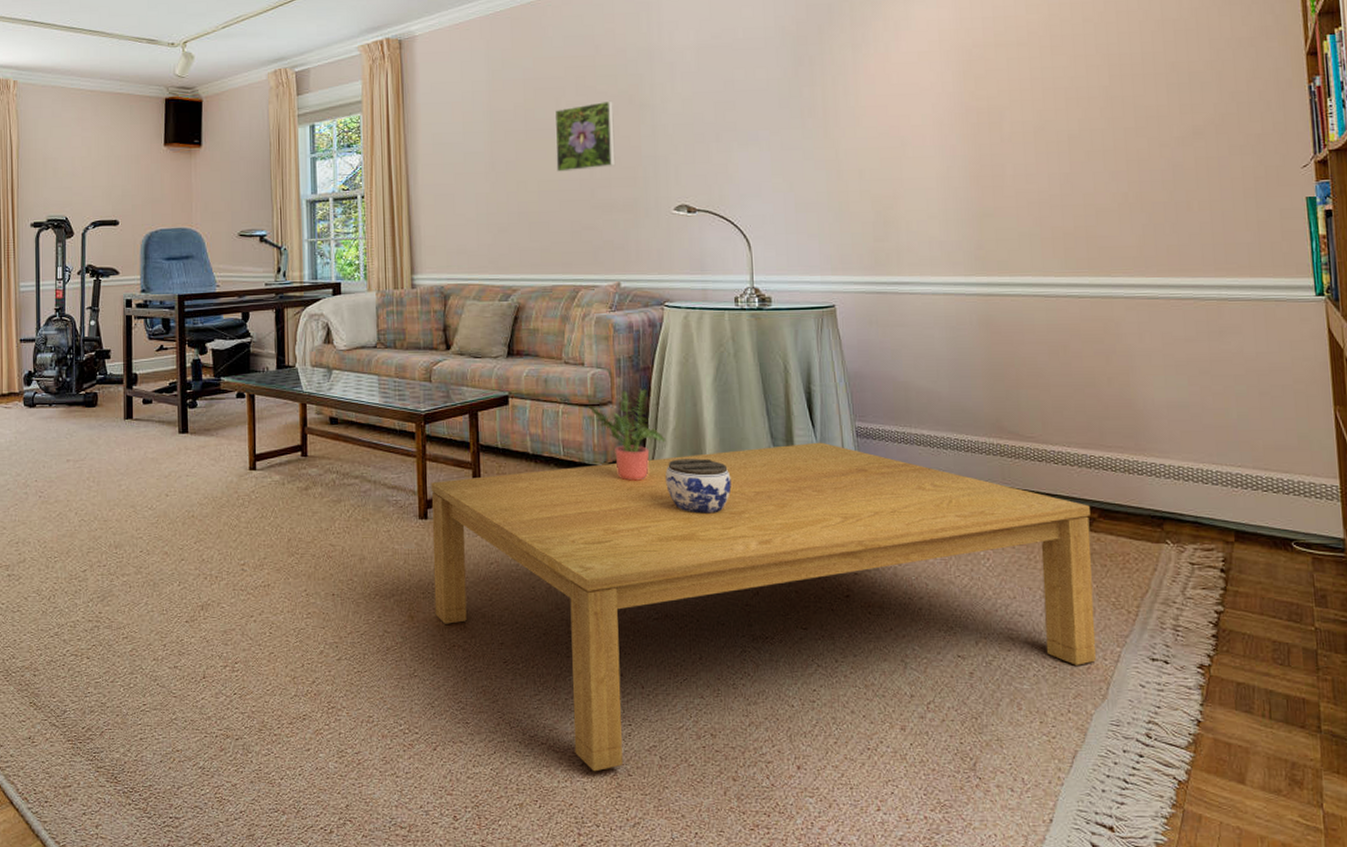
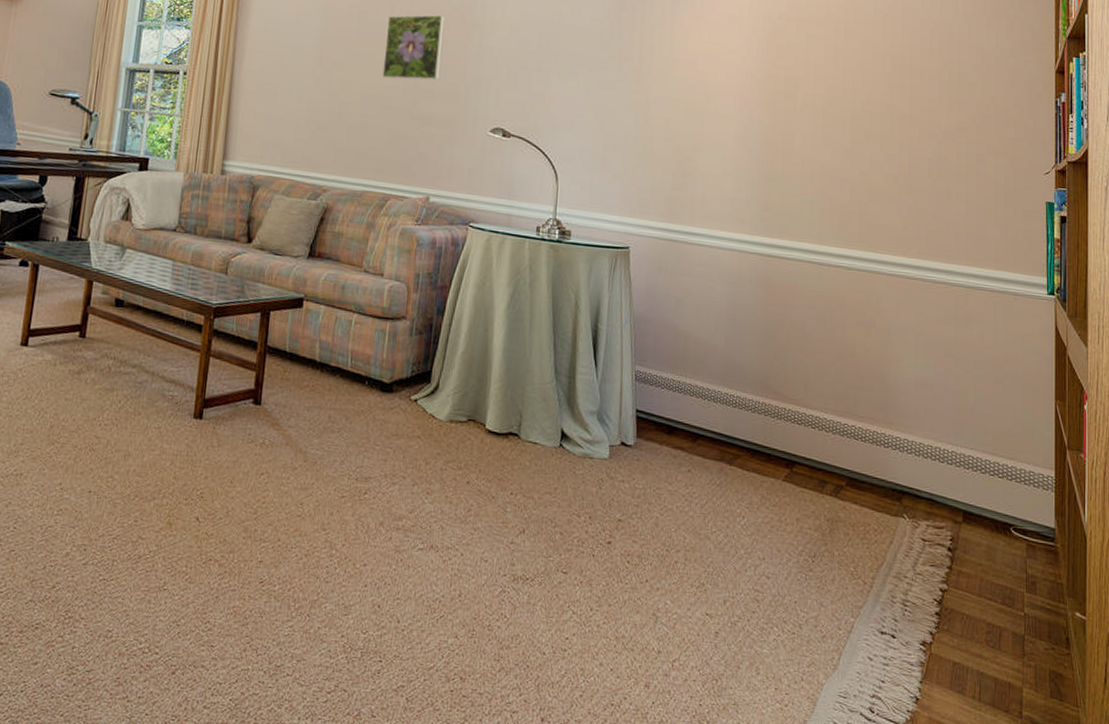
coffee table: present [431,442,1096,772] -> none [195,379,839,710]
potted plant: present [587,389,667,481] -> none [381,307,454,402]
jar: present [665,458,732,514] -> none [448,383,512,444]

